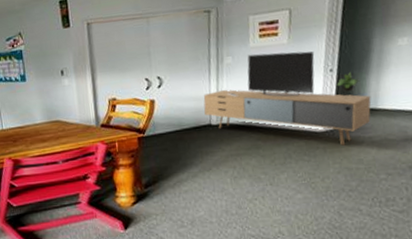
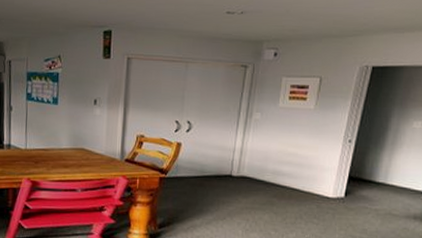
media console: present [203,51,371,146] -> none [227,113,382,214]

